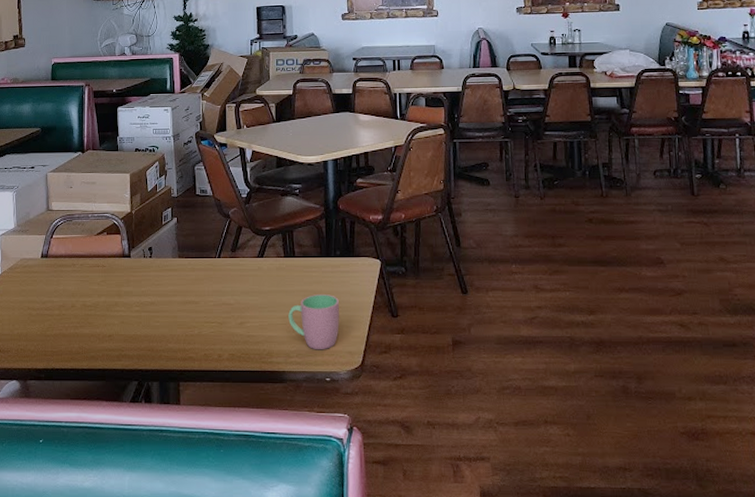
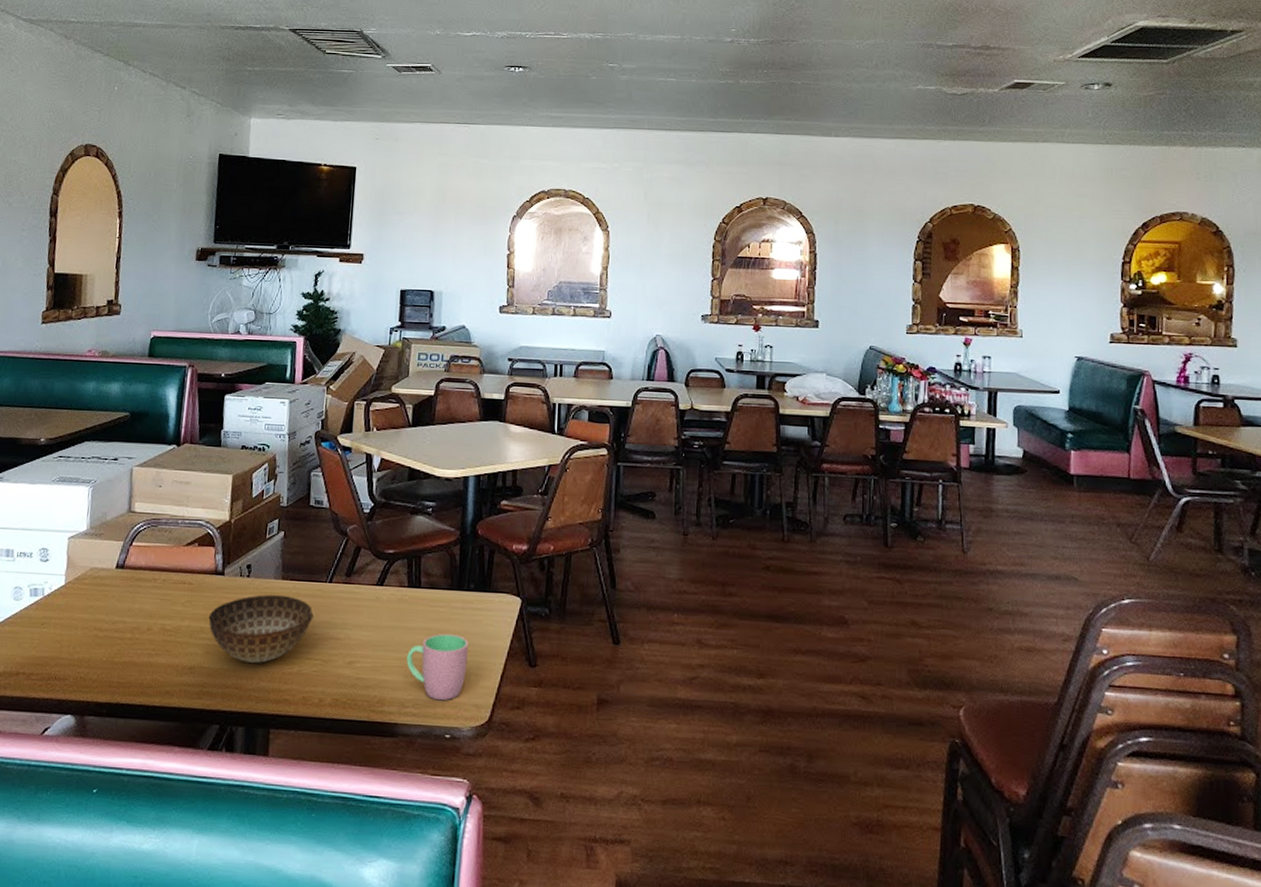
bowl: none [121,271,207,328] -> present [208,594,314,663]

